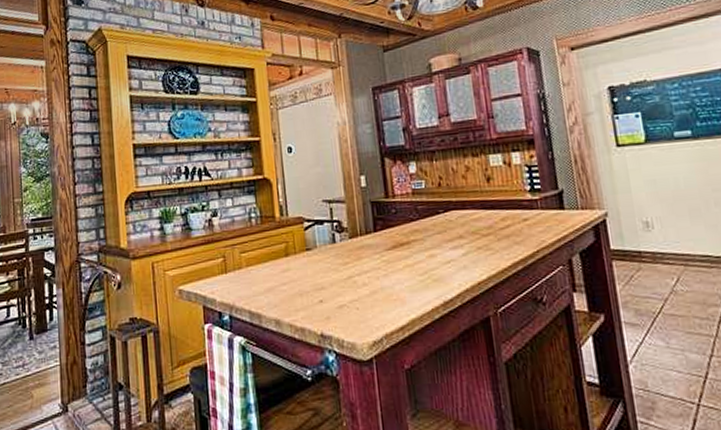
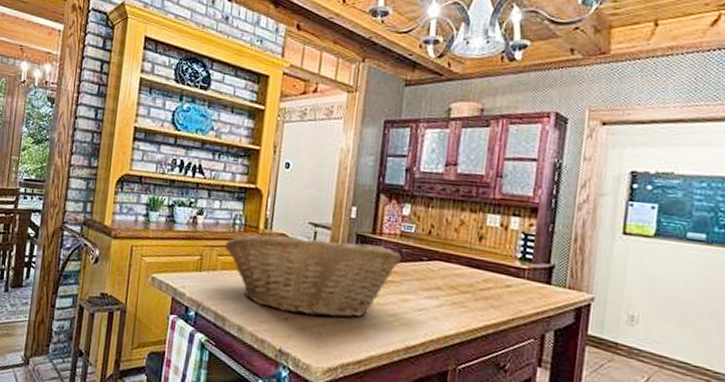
fruit basket: none [245,208,419,295] -> present [224,234,402,318]

